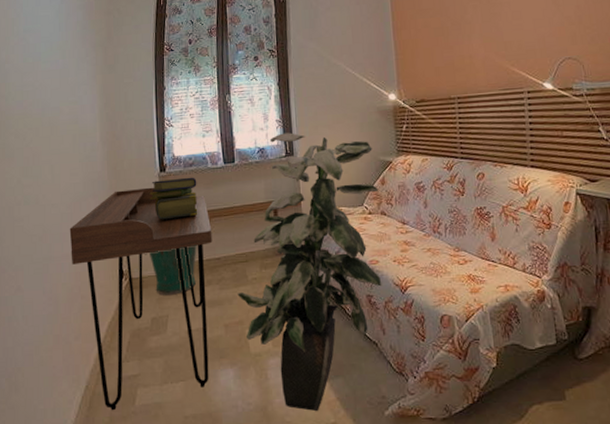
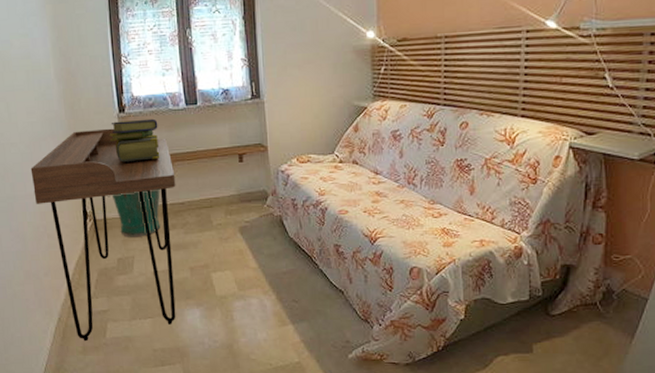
indoor plant: present [237,132,382,411] -> none [202,73,352,351]

